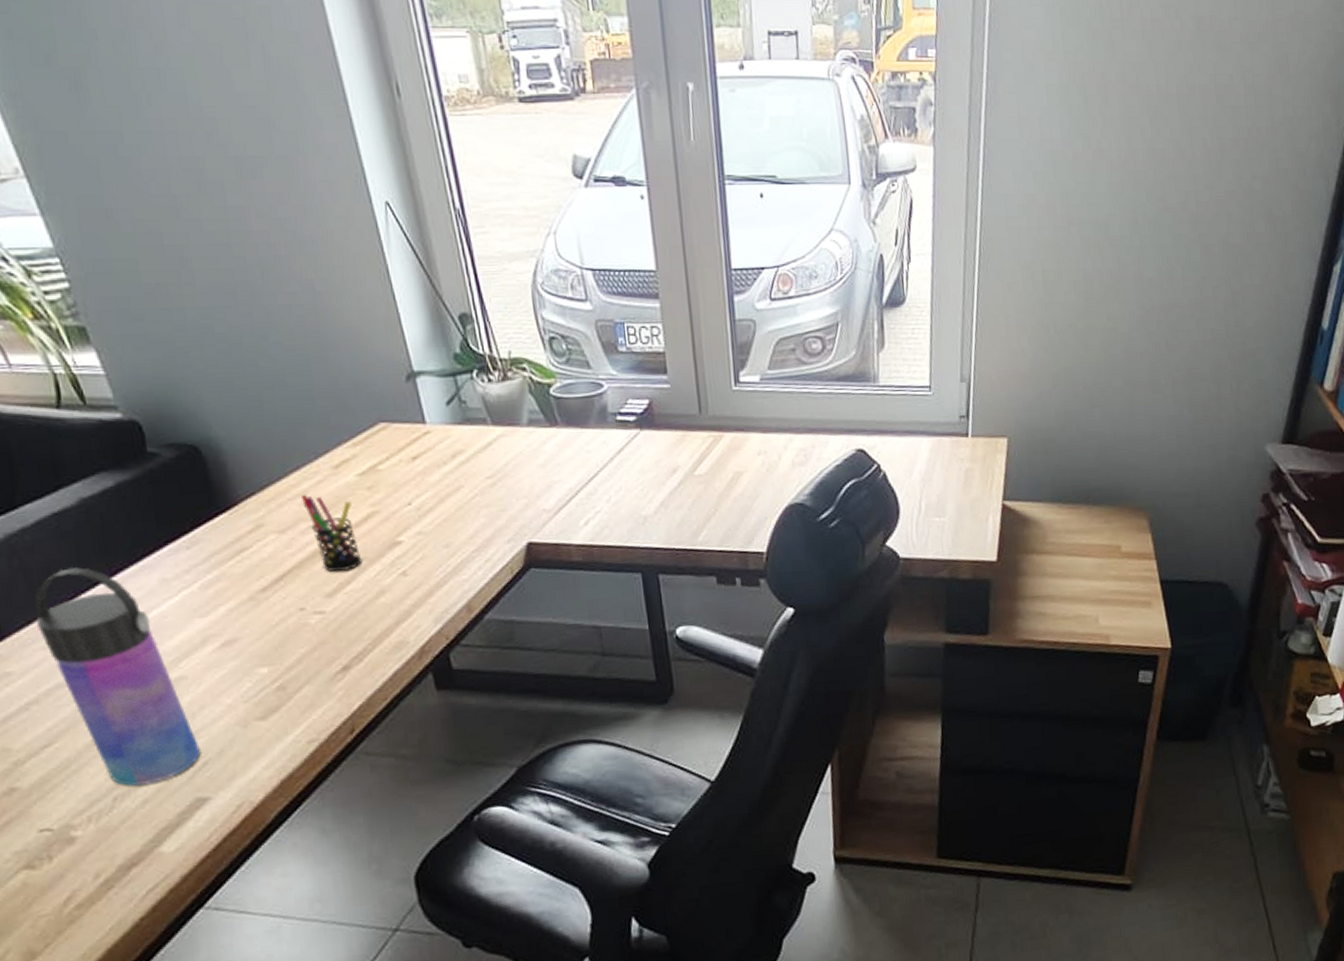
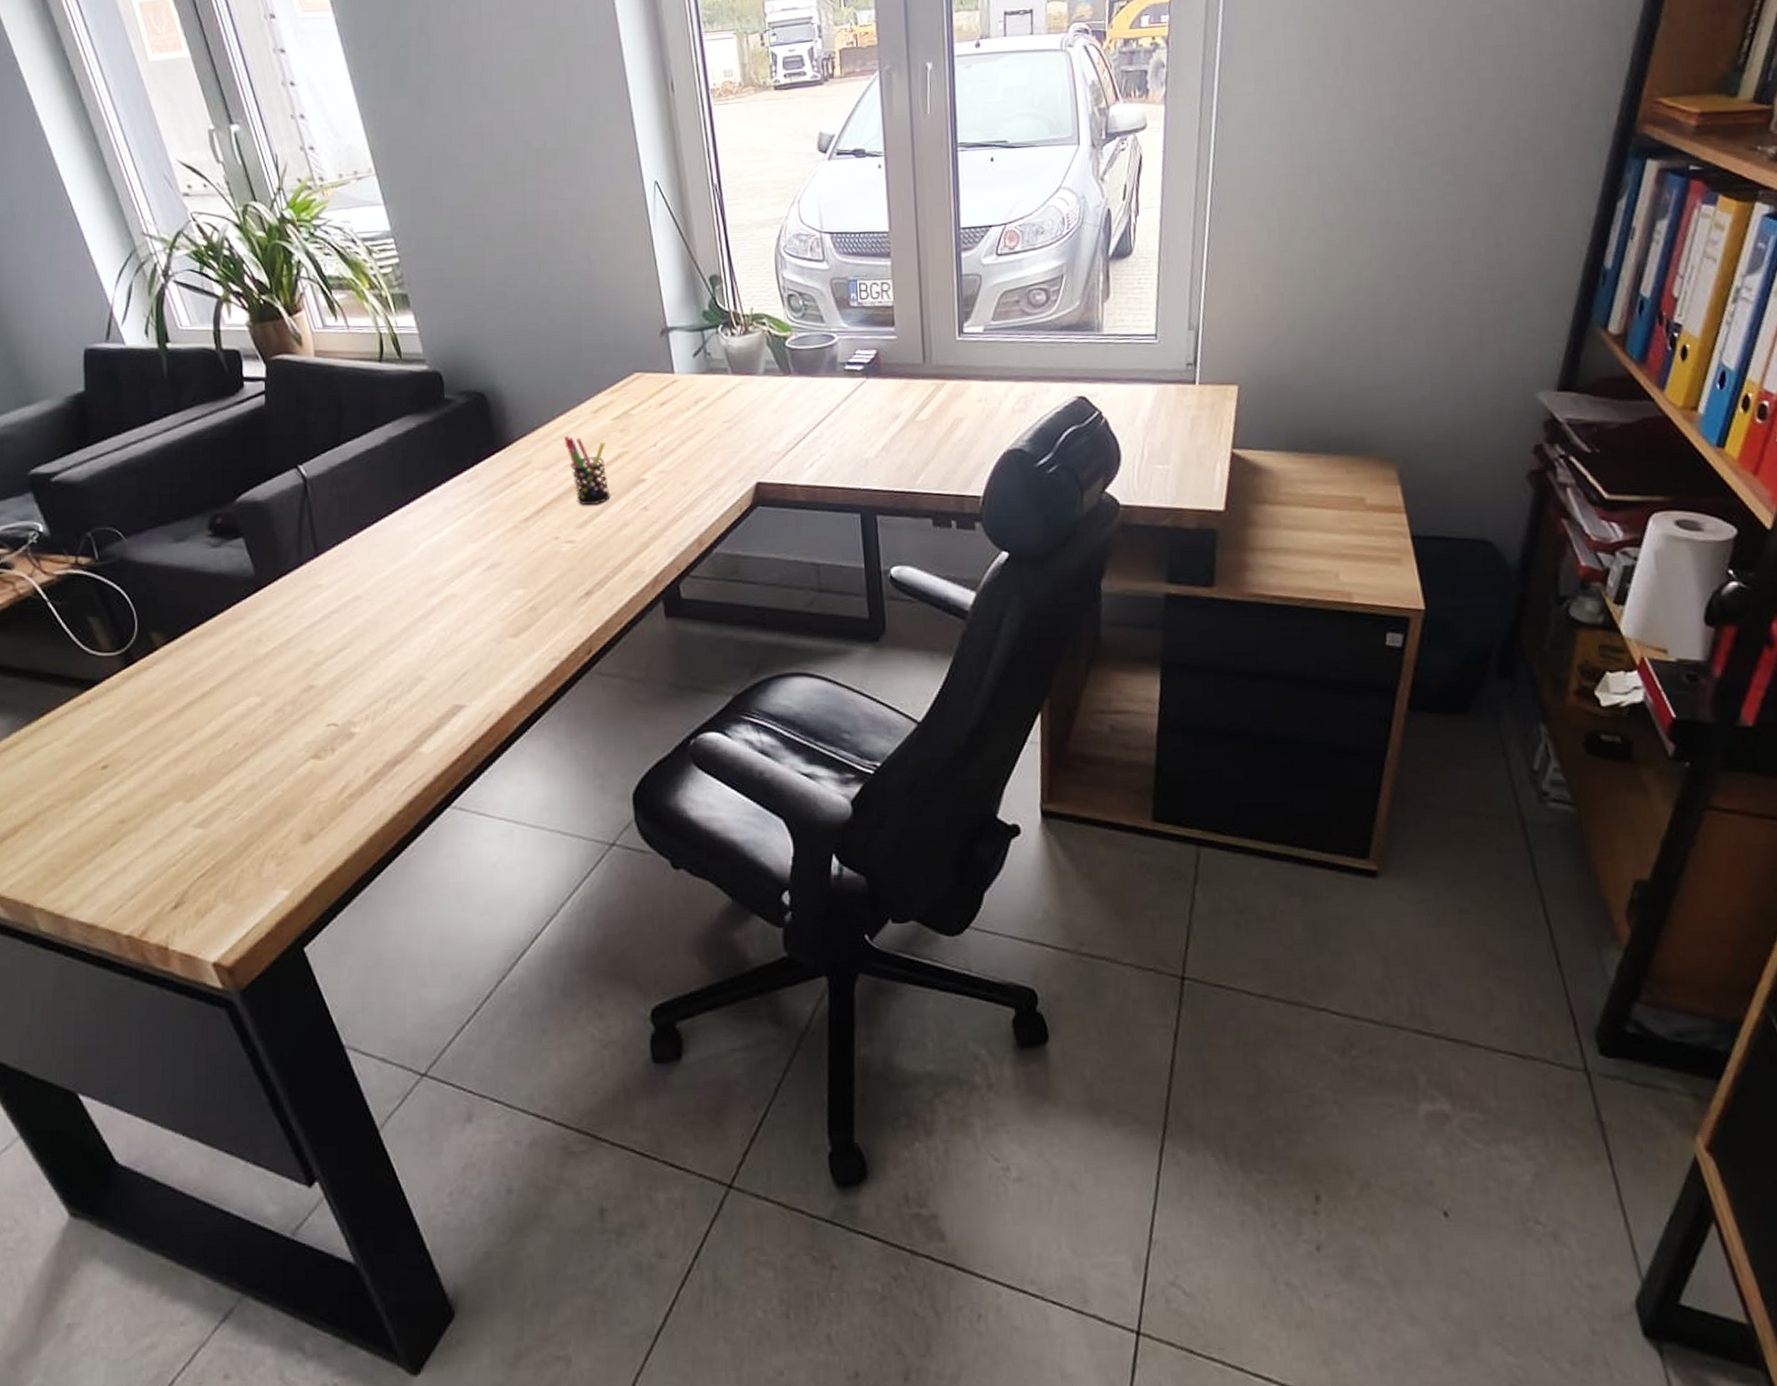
water bottle: present [35,567,201,786] -> none [344,496,461,690]

